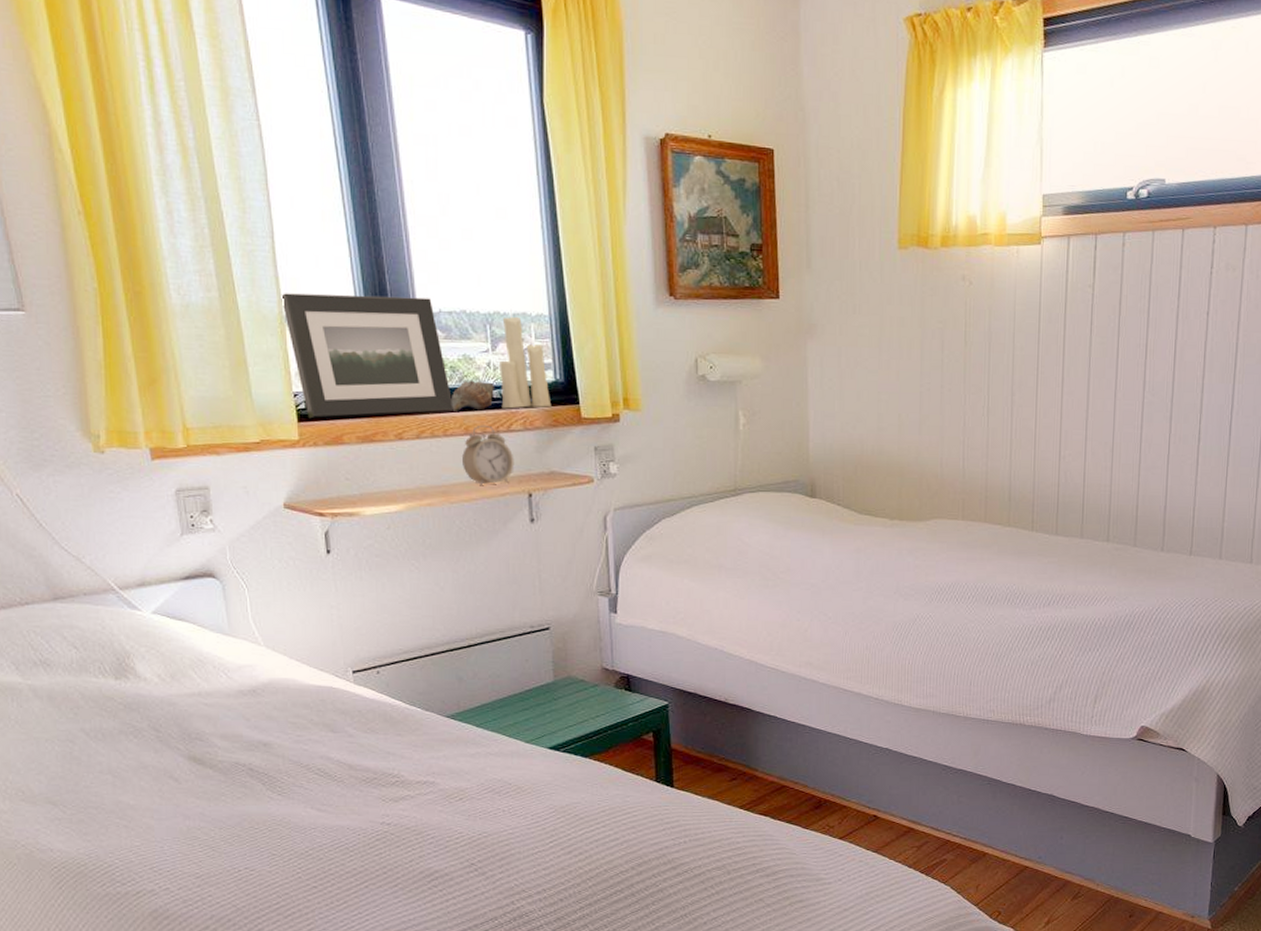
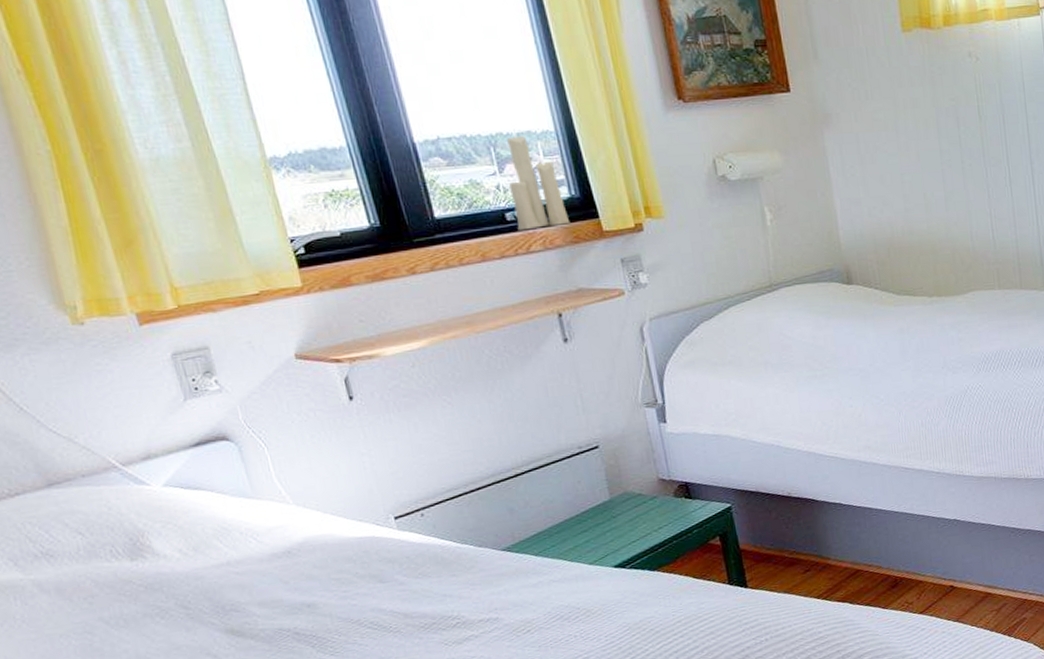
picture frame: present [281,293,453,419] -> none [261,126,467,263]
seashell: present [452,380,494,411] -> none [463,204,508,239]
alarm clock: present [462,424,514,486] -> none [482,249,539,312]

